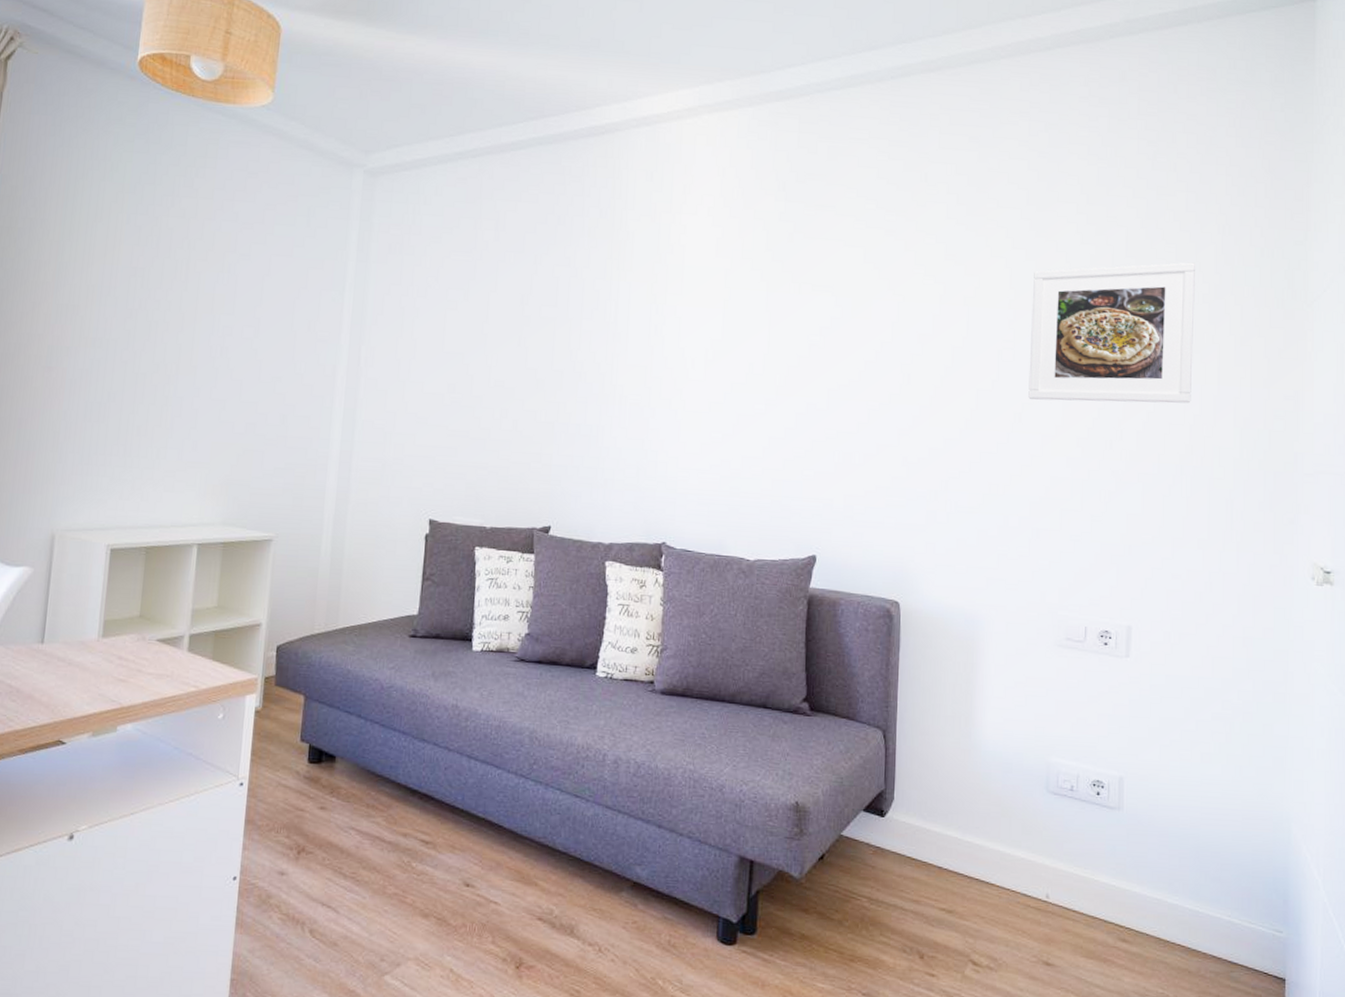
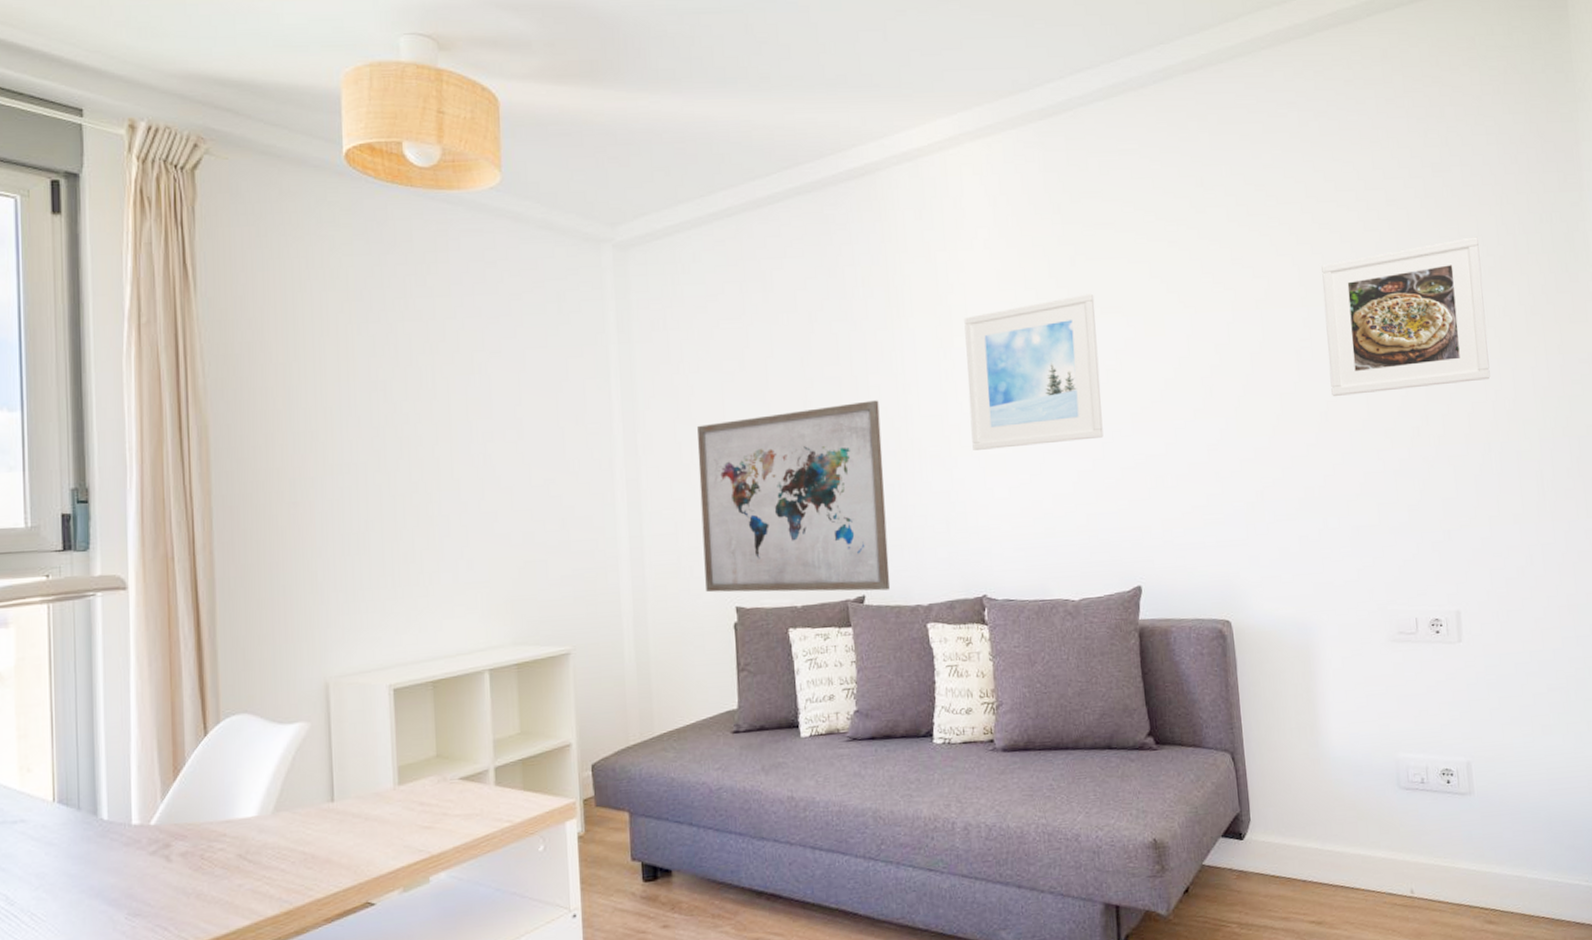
wall art: none [404,344,589,524] -> present [697,400,890,593]
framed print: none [671,270,807,409] -> present [964,293,1104,450]

